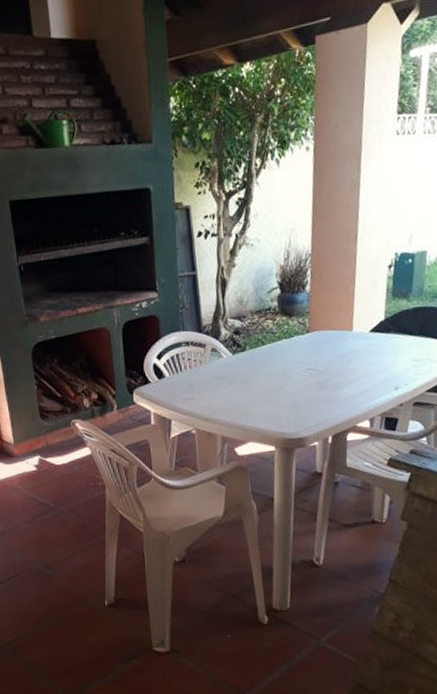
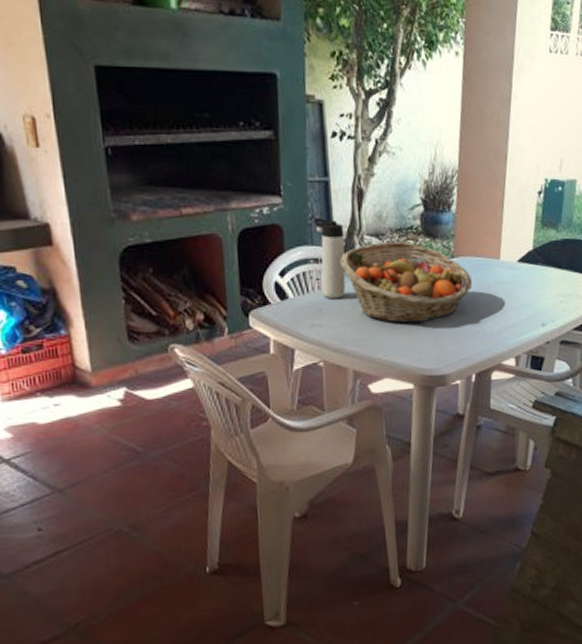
thermos bottle: none [184,307,213,376] -> present [313,218,346,299]
fruit basket: none [208,322,327,393] -> present [340,242,473,323]

